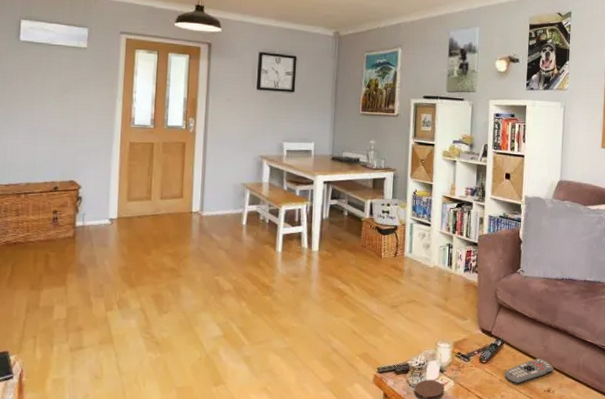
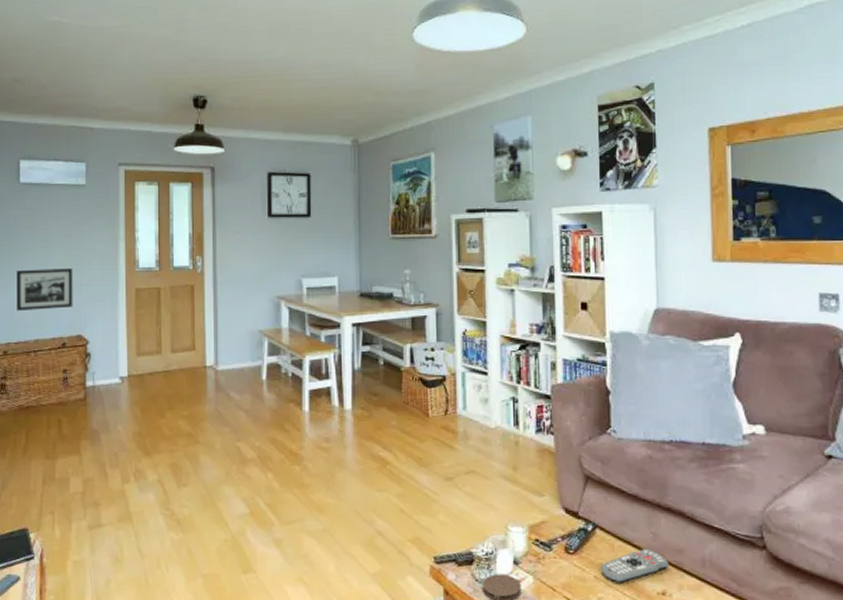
picture frame: none [9,119,69,157] -> present [17,269,73,312]

